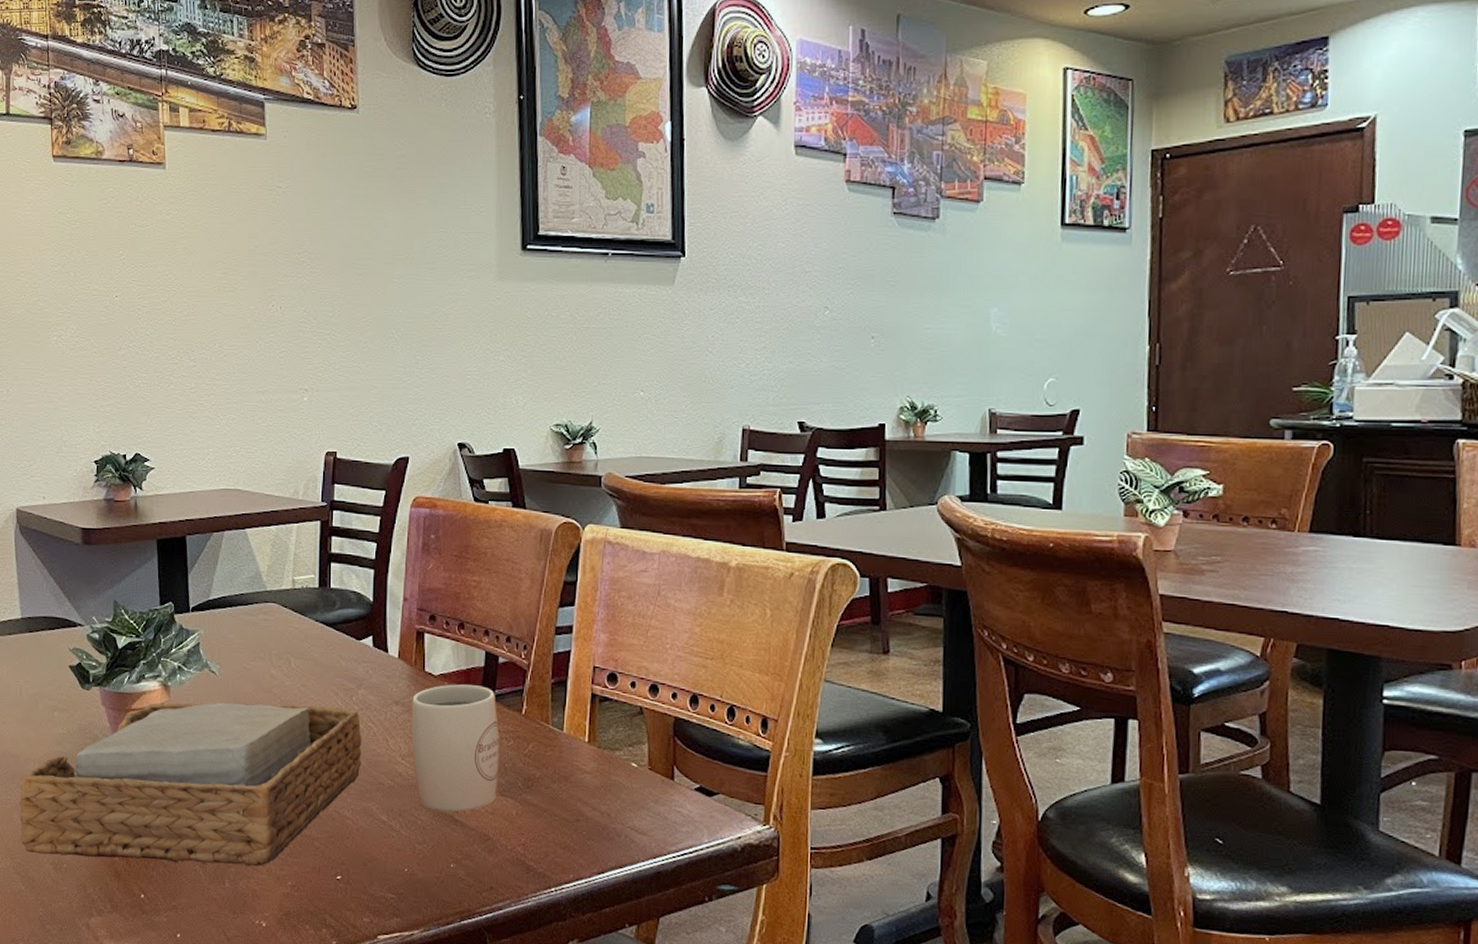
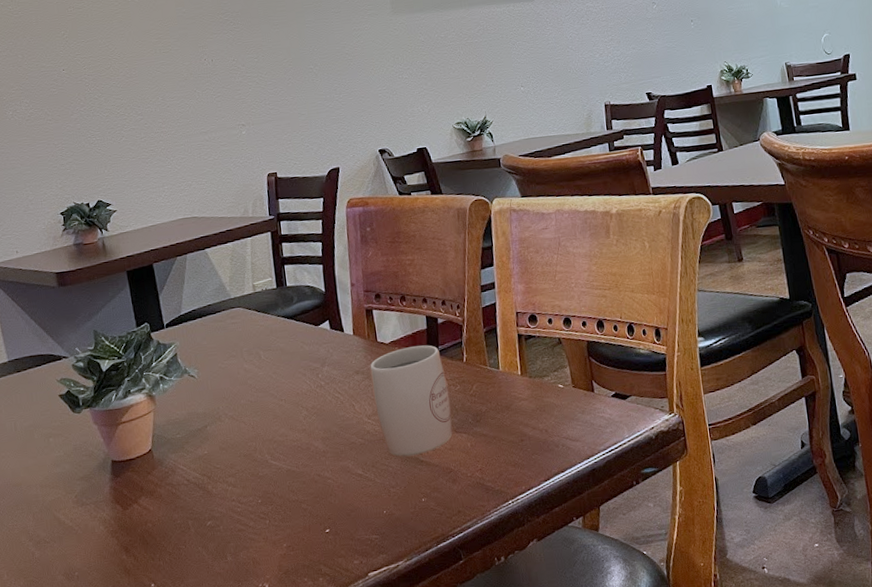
napkin holder: present [20,702,362,867] -> none [24,384,334,569]

